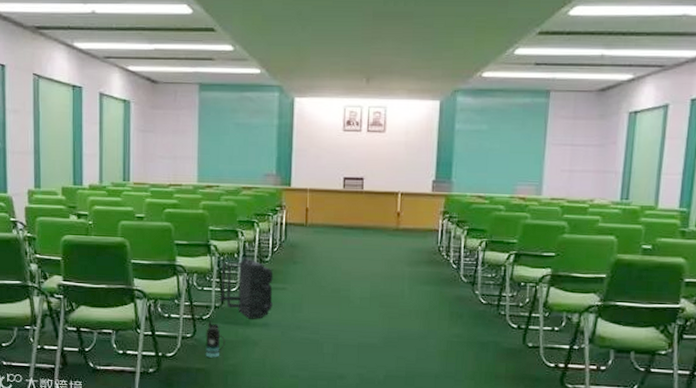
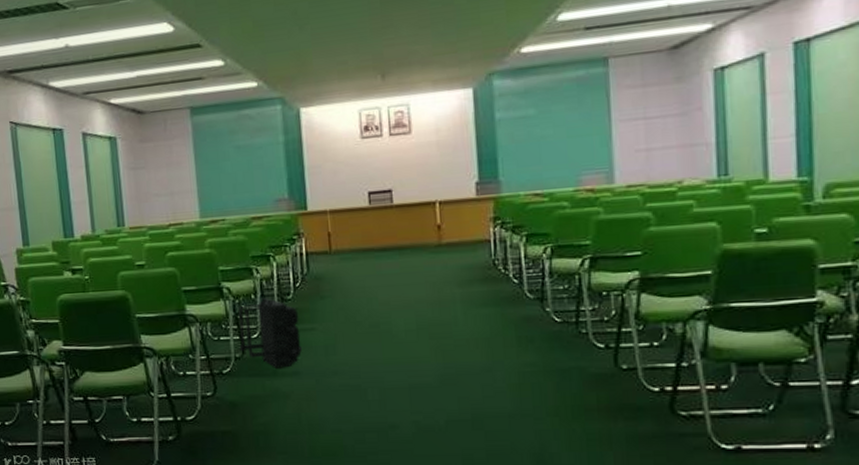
bottle: present [205,320,225,358] -> none [228,374,252,418]

